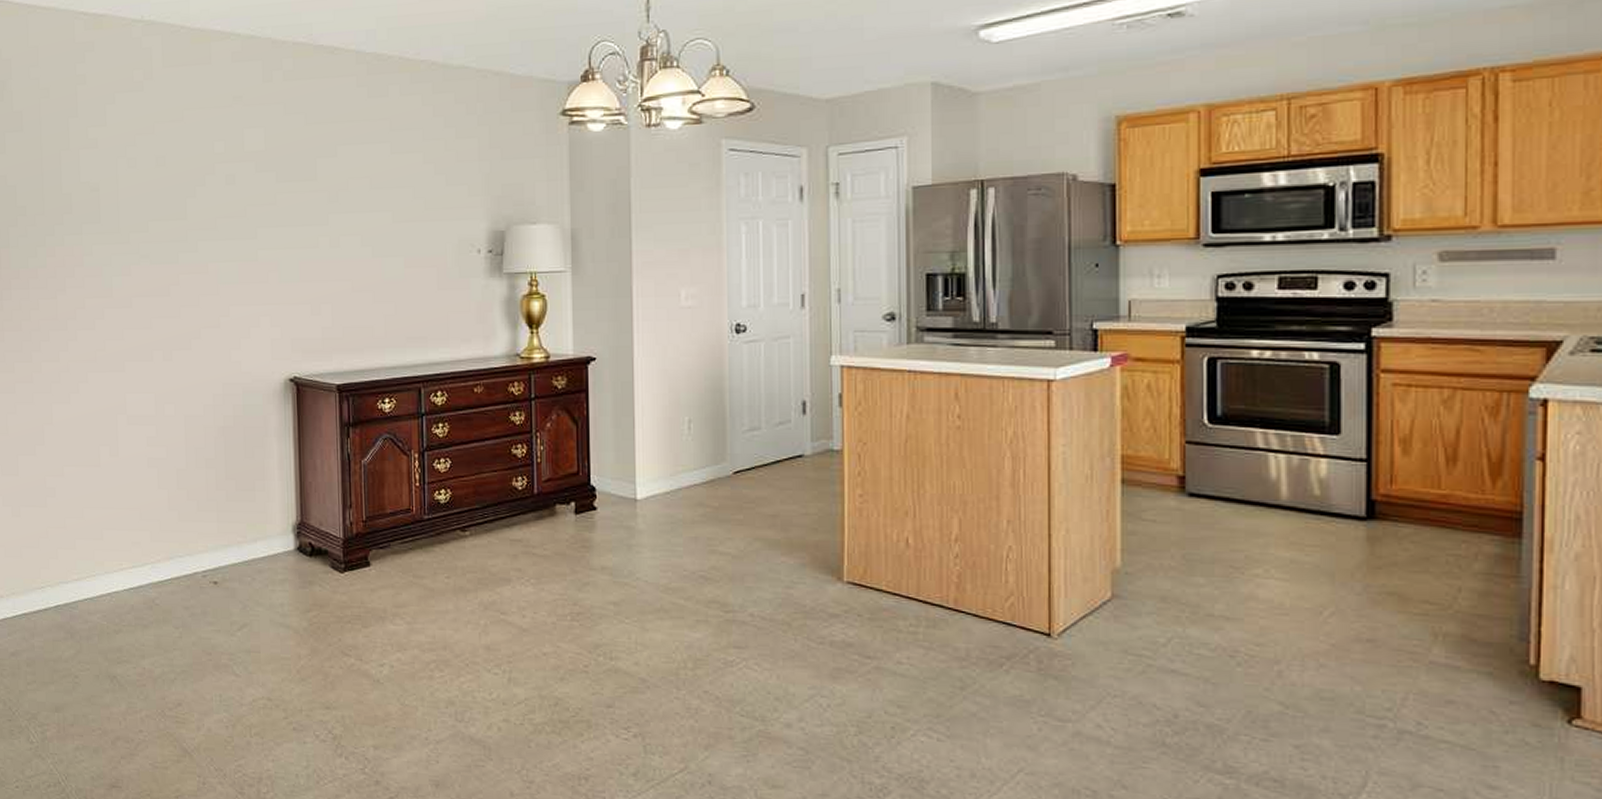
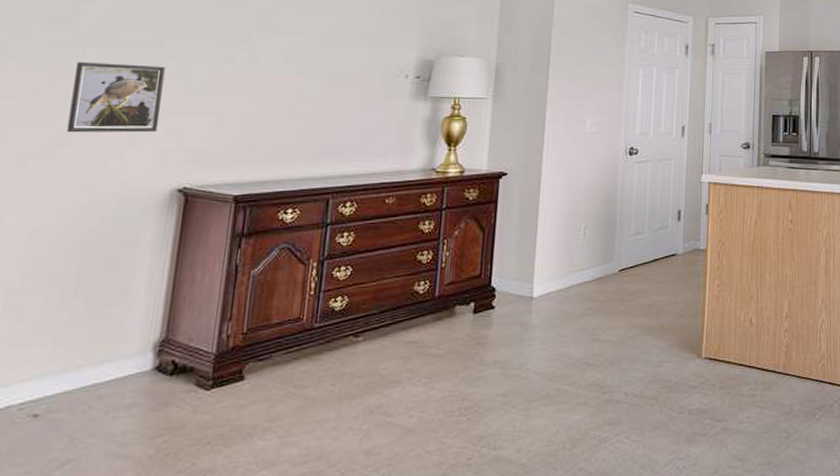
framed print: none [192,255,265,326] -> present [66,61,166,133]

